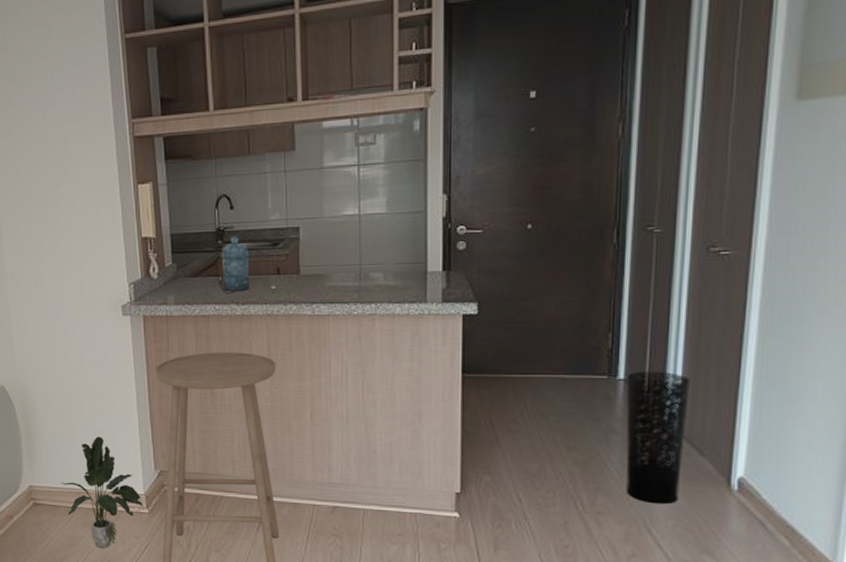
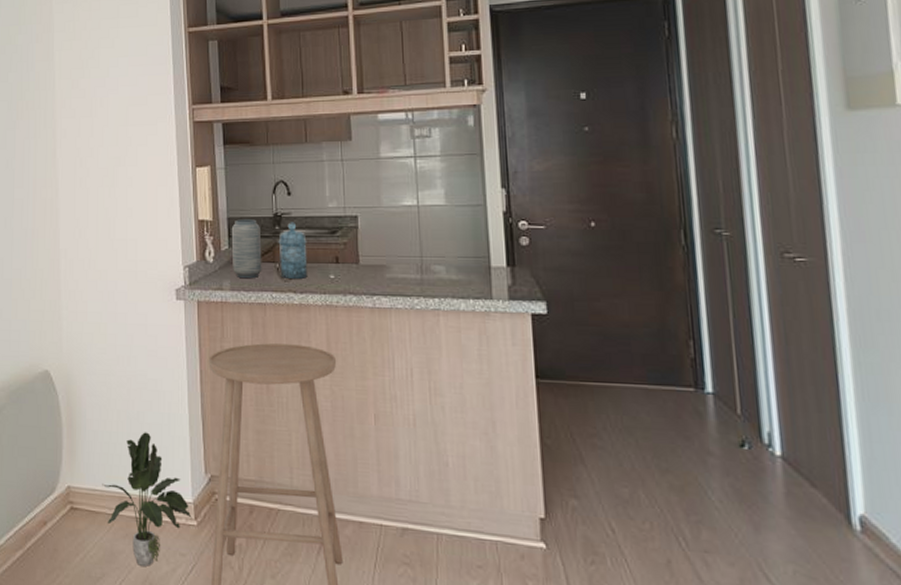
vase: none [174,234,206,293] -> present [231,219,262,279]
umbrella stand: present [626,371,690,505] -> none [715,384,794,545]

